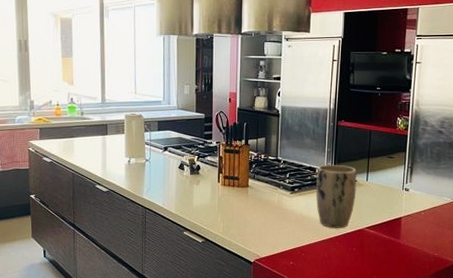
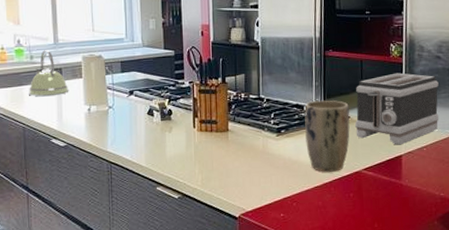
kettle: none [79,108,113,147] -> present [29,50,69,96]
toaster: none [361,144,439,208] -> present [355,73,439,145]

